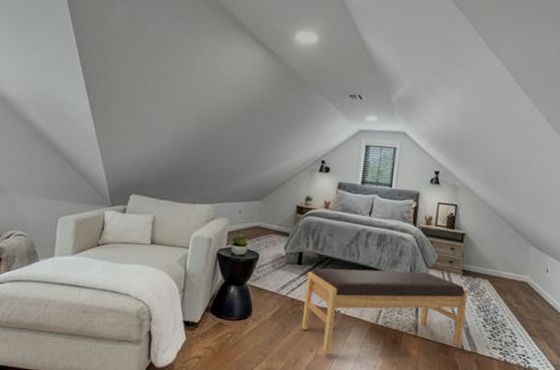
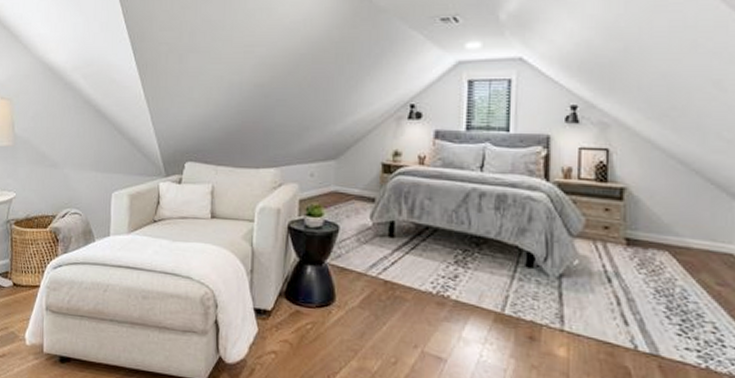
bench: present [301,268,468,354] -> none [399,241,637,353]

